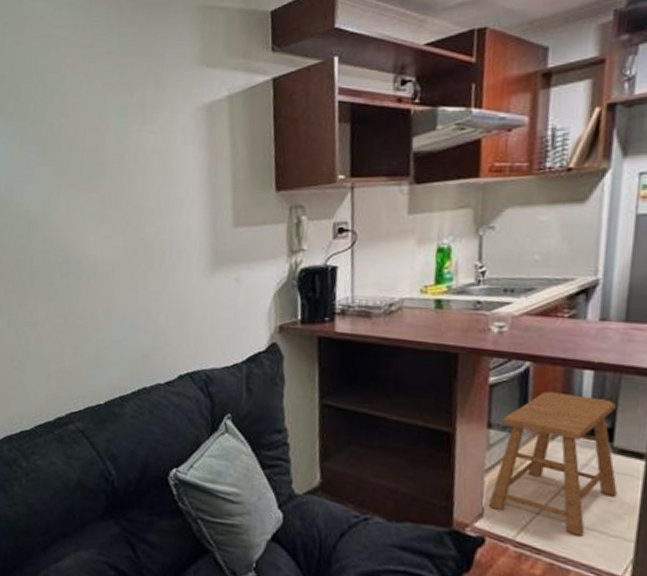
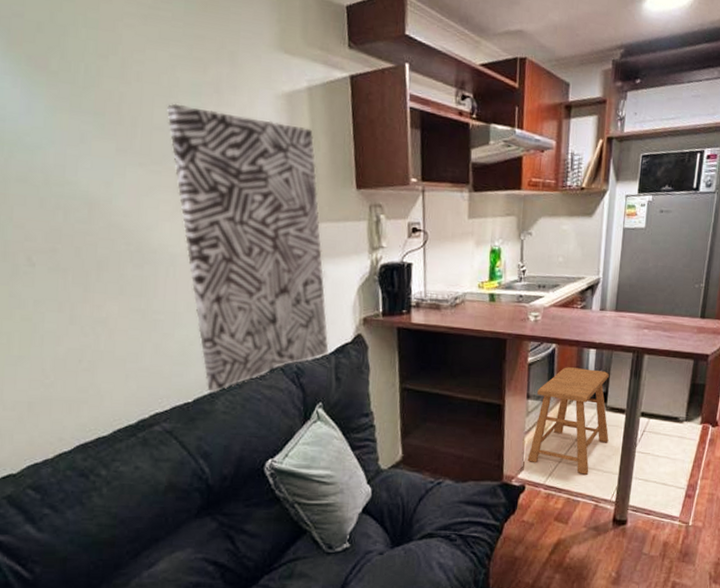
wall art: none [97,127,241,396] -> present [167,103,329,392]

